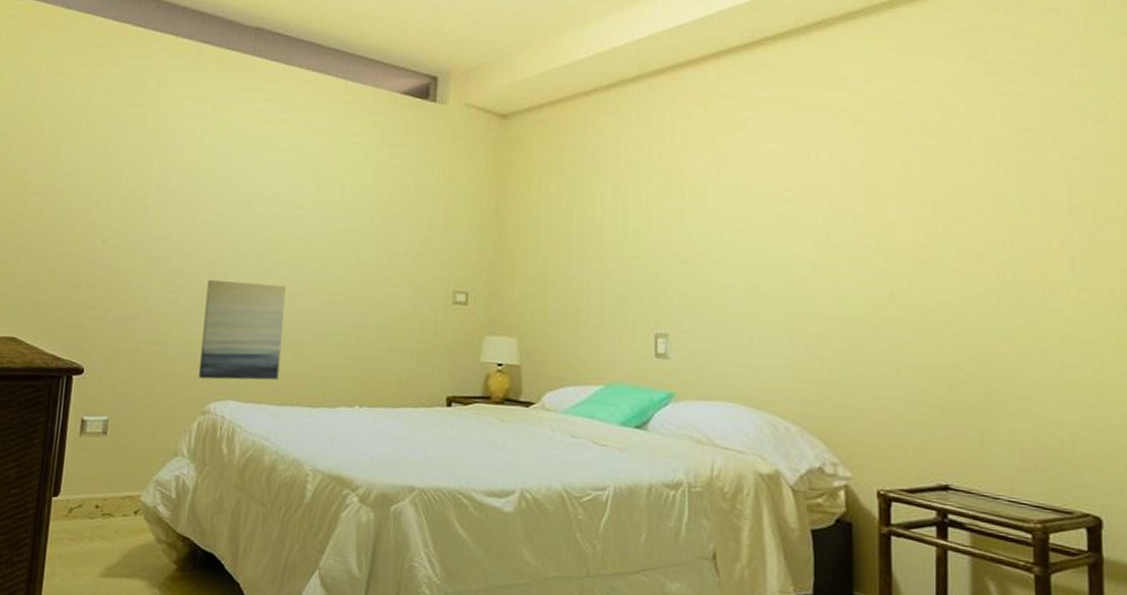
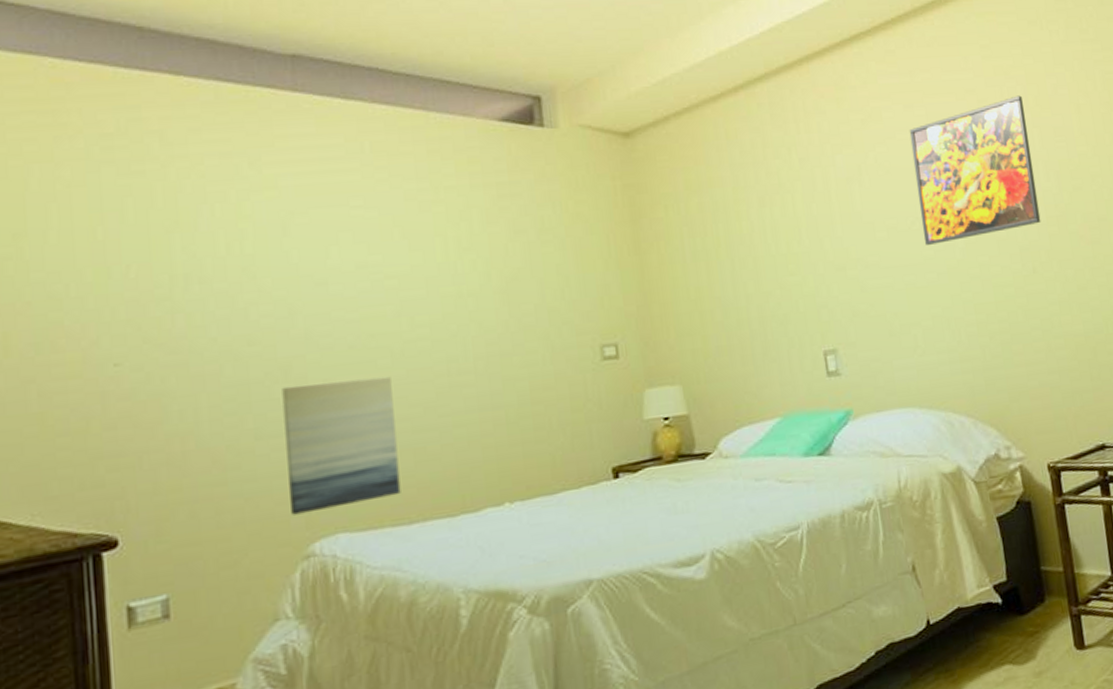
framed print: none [774,120,908,253] -> present [909,95,1041,245]

